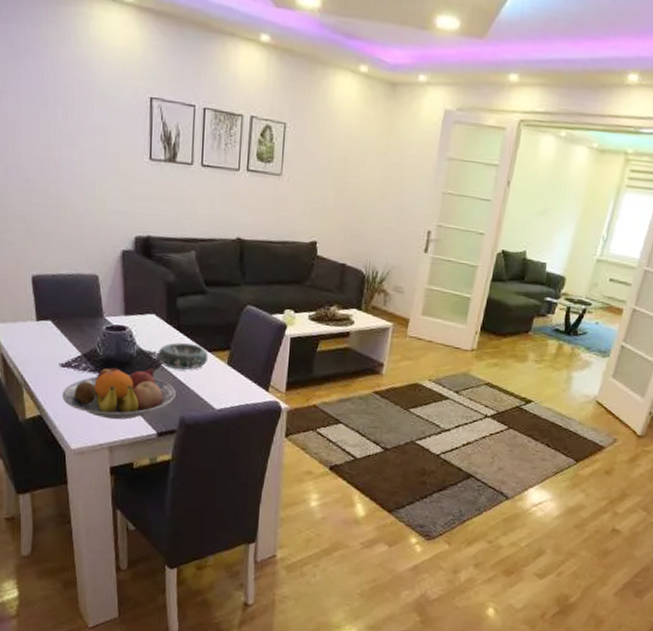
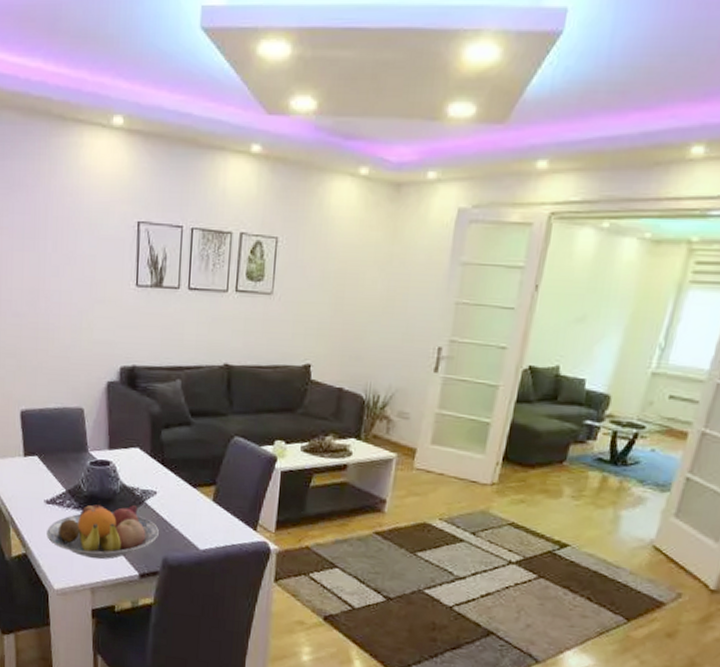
decorative bowl: present [158,342,209,370] -> none [141,478,193,507]

